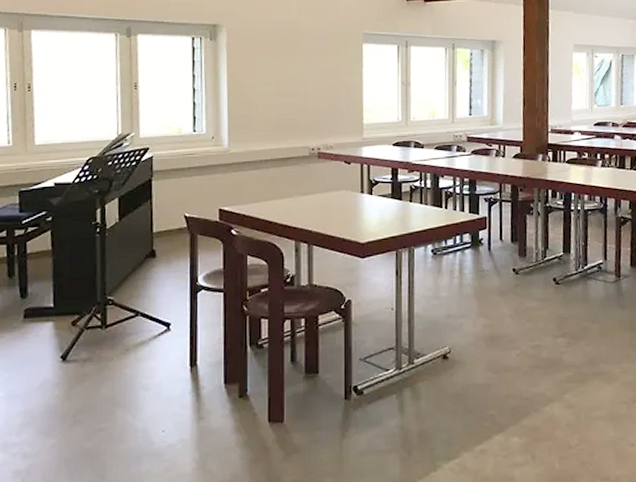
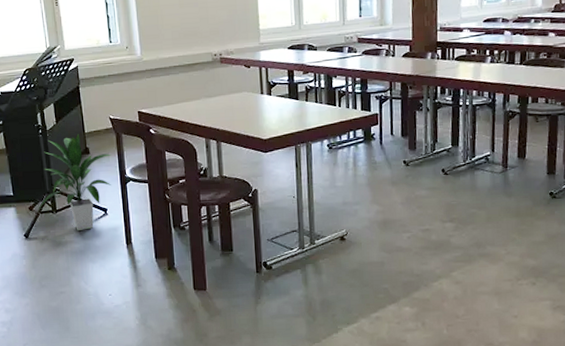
indoor plant: none [83,234,184,350] -> present [38,134,113,230]

